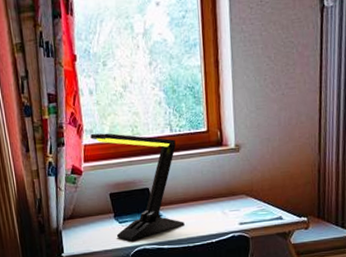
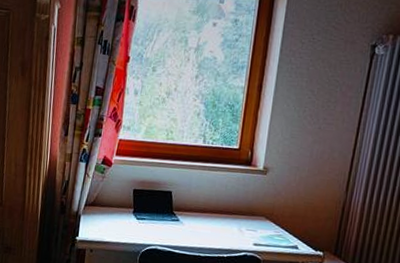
desk lamp: present [90,133,185,242] -> none [127,130,206,239]

